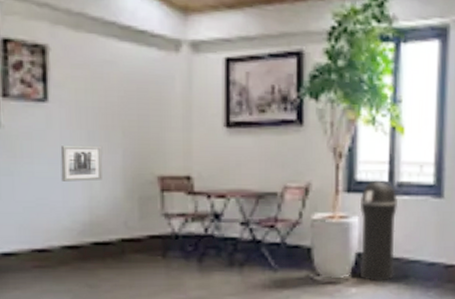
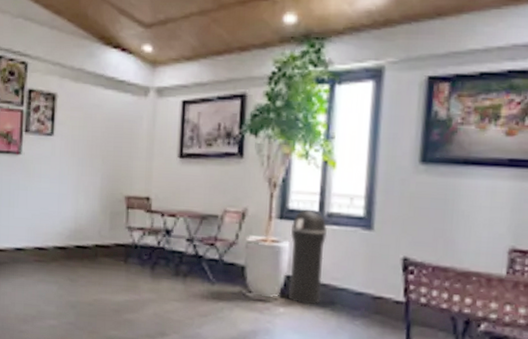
wall art: present [60,145,103,182] -> none [58,169,88,197]

